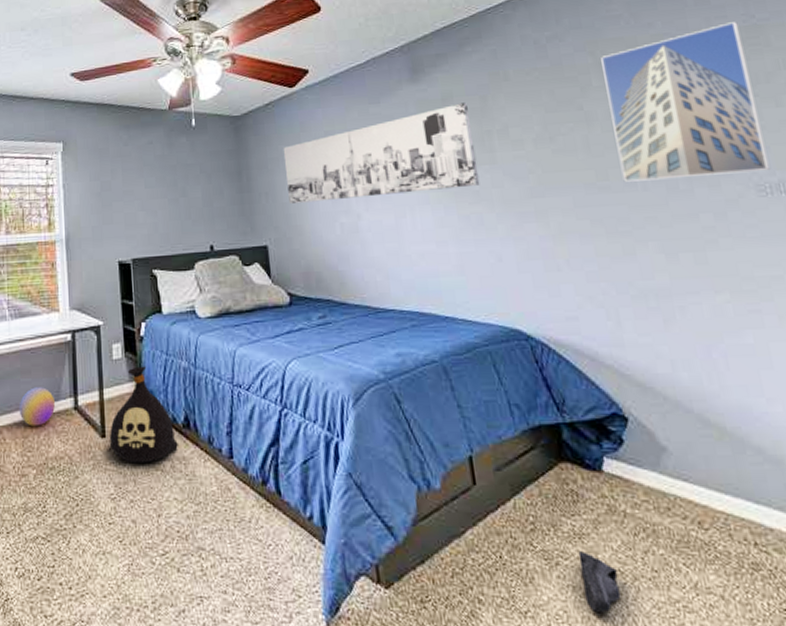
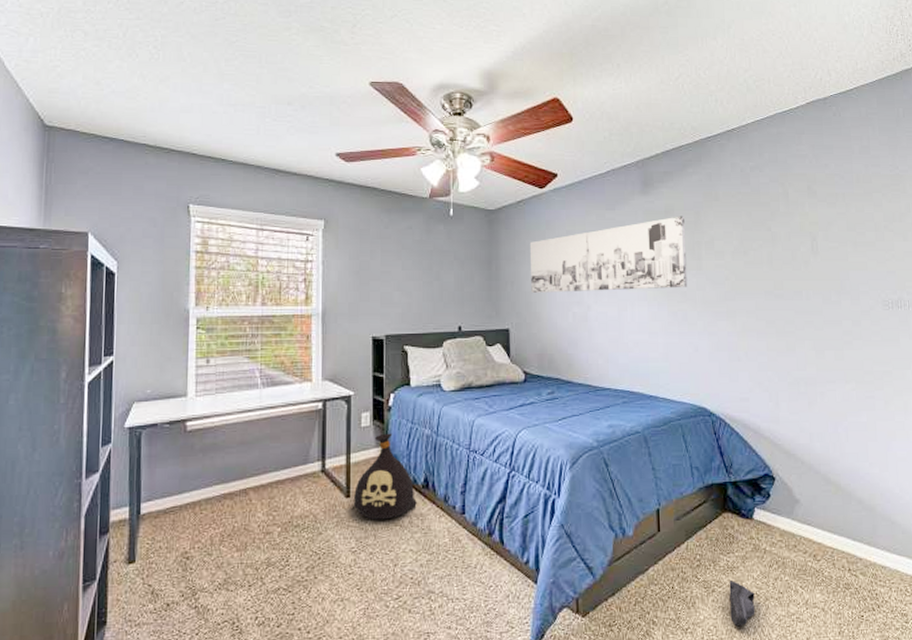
ball: present [18,387,55,427] -> none [266,452,303,488]
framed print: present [601,22,770,182] -> none [788,170,893,292]

